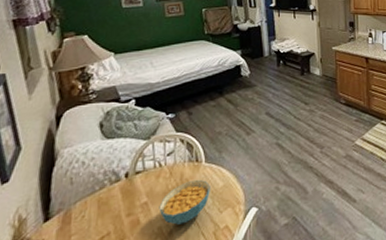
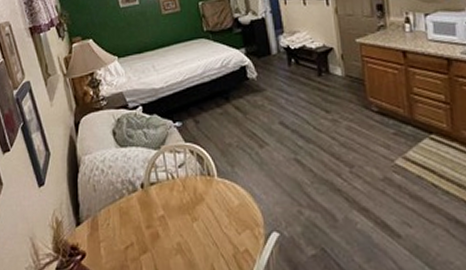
cereal bowl: present [159,179,211,225] -> none [176,195,226,242]

